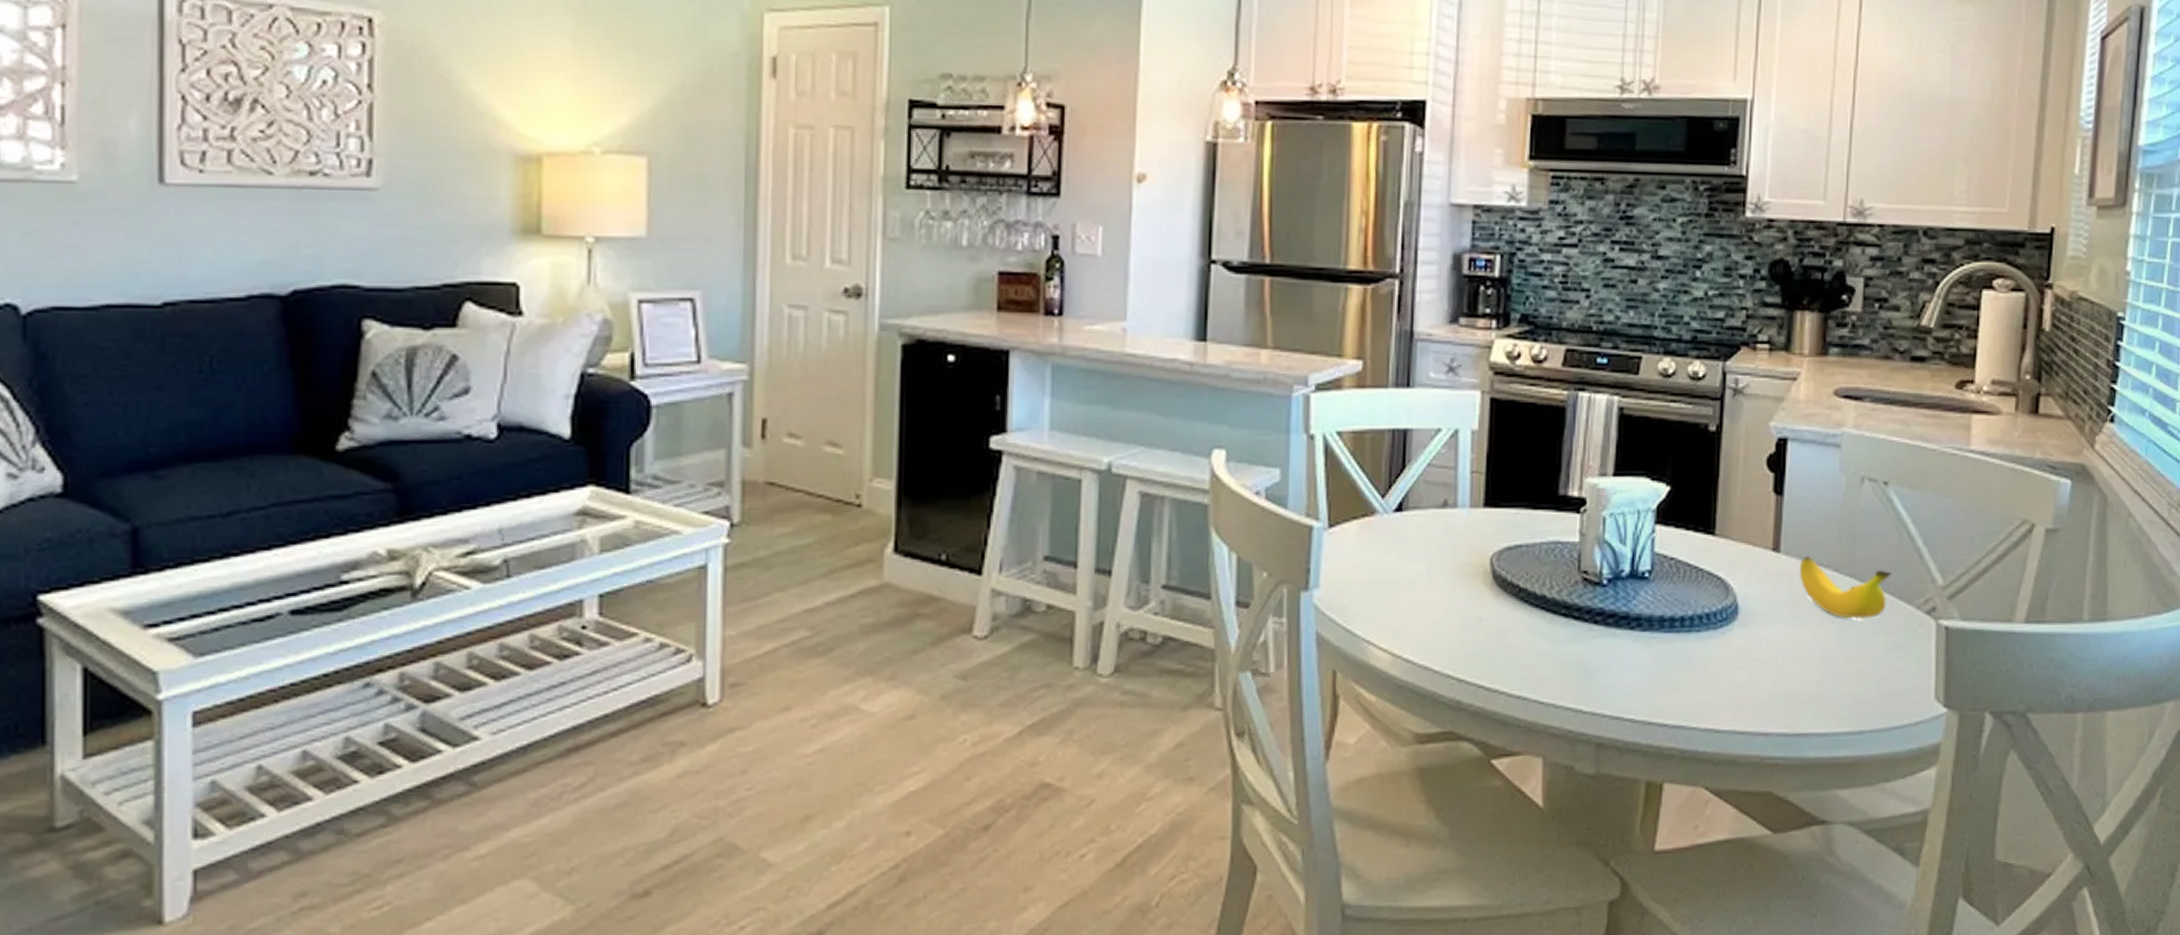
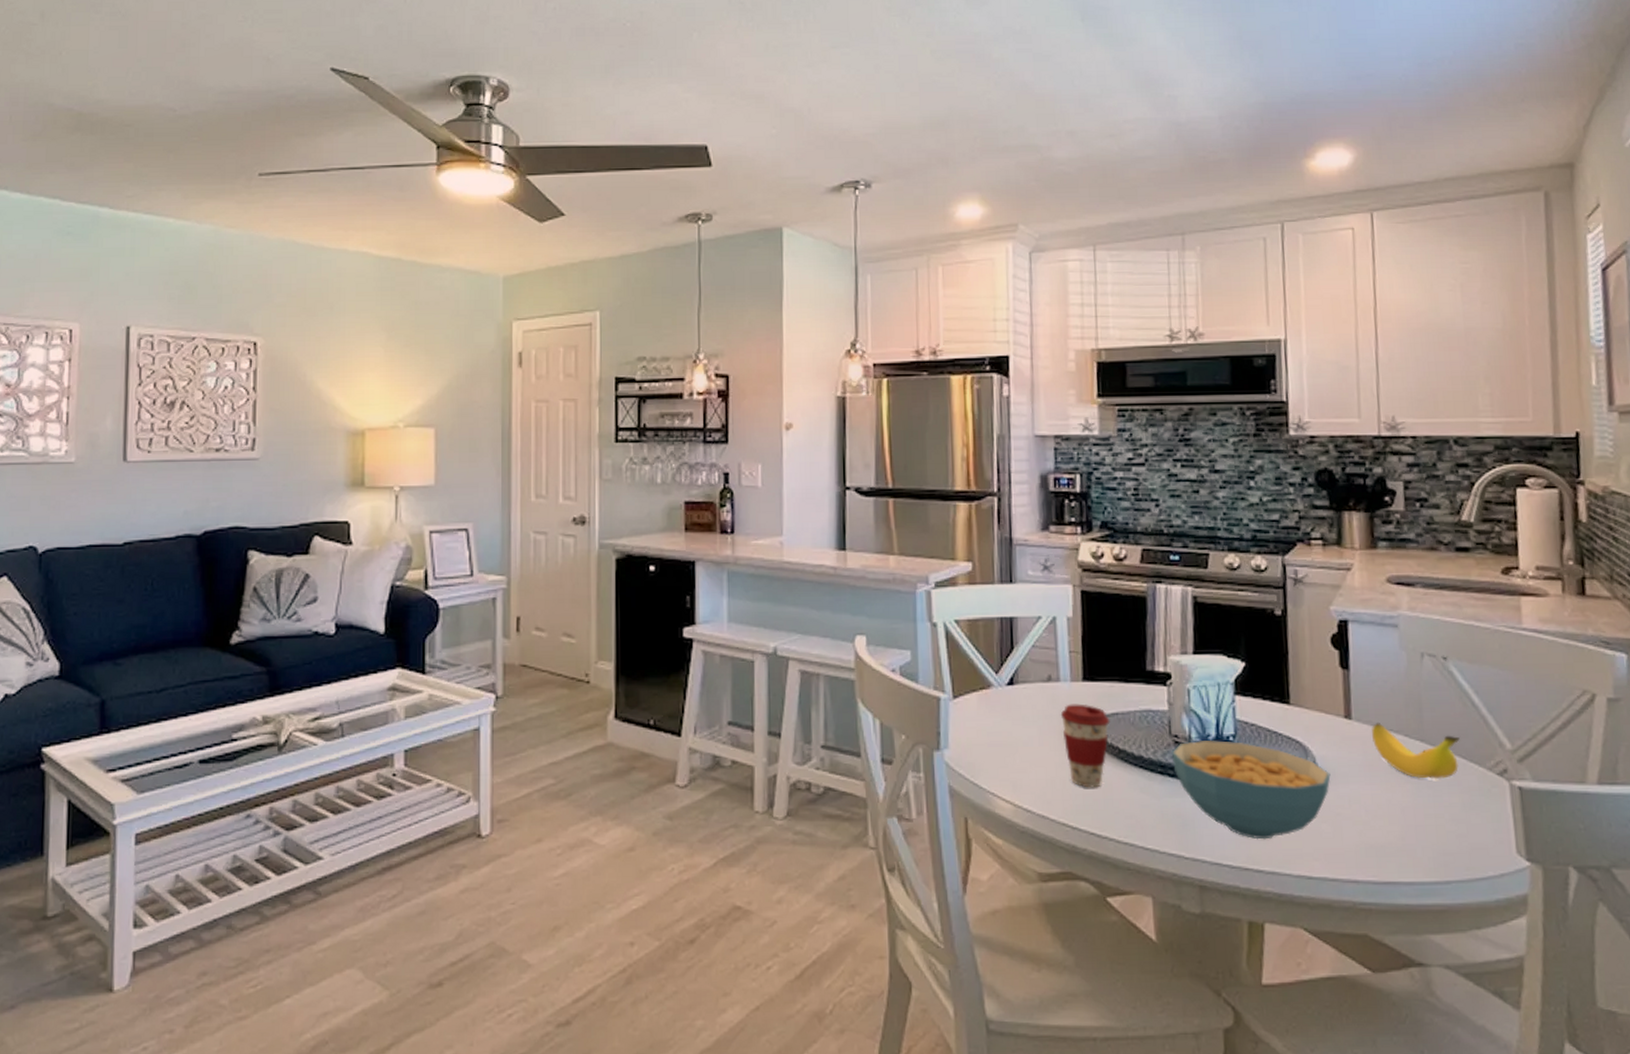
coffee cup: none [1454,534,1512,634] -> present [1060,704,1110,788]
cereal bowl: none [1578,576,1751,690] -> present [1171,739,1331,840]

